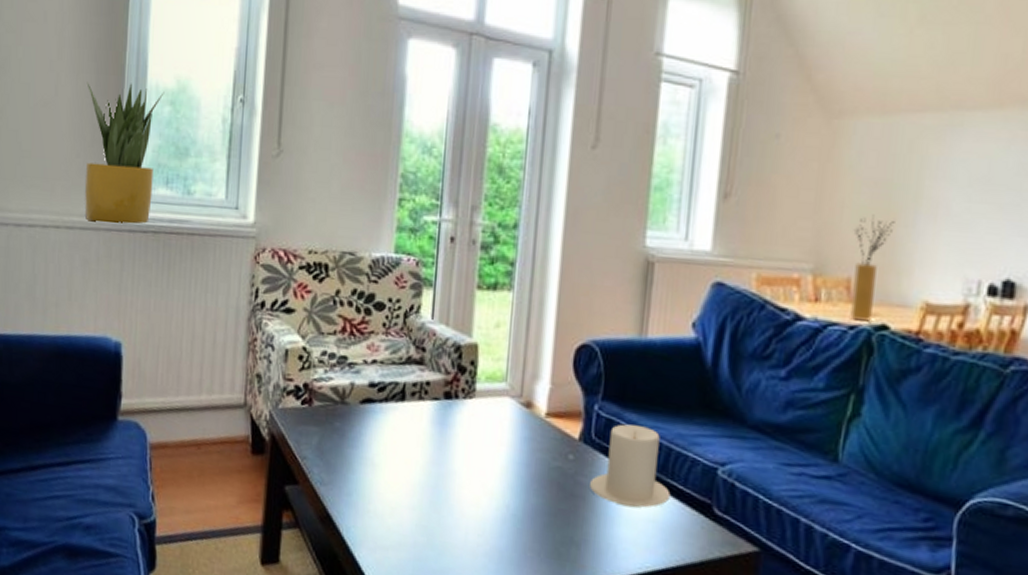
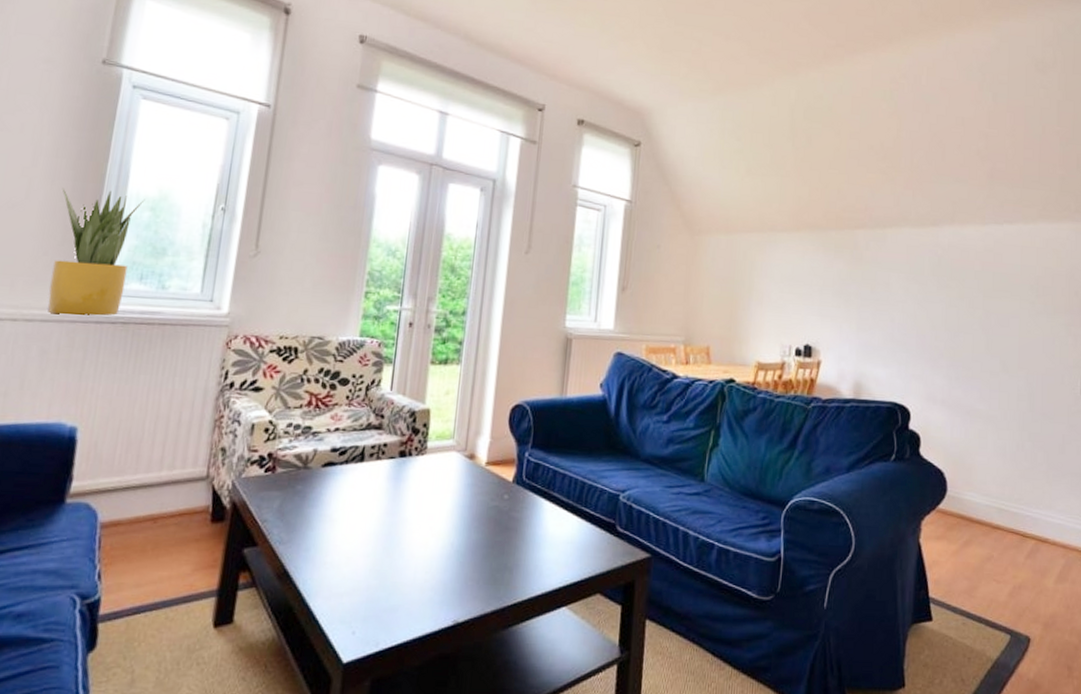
candle: present [590,424,671,508] -> none [521,466,584,534]
vase: present [850,214,895,322] -> none [710,301,737,377]

